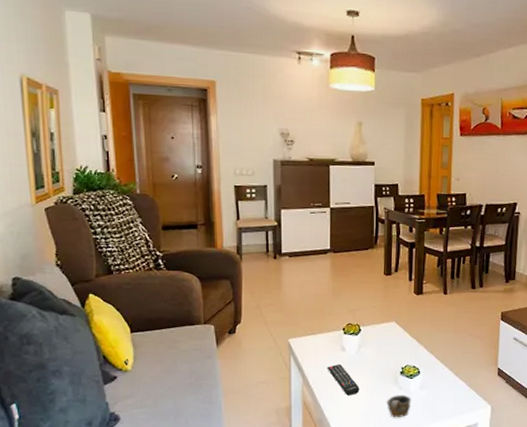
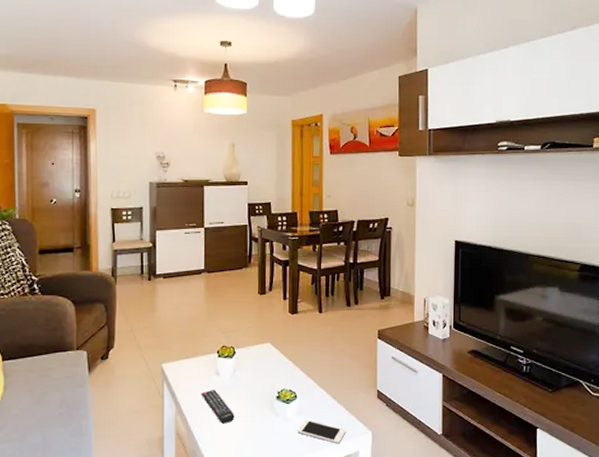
cup: present [387,395,411,418] -> none [263,422,289,448]
cell phone: none [419,393,467,416] -> present [297,419,346,444]

